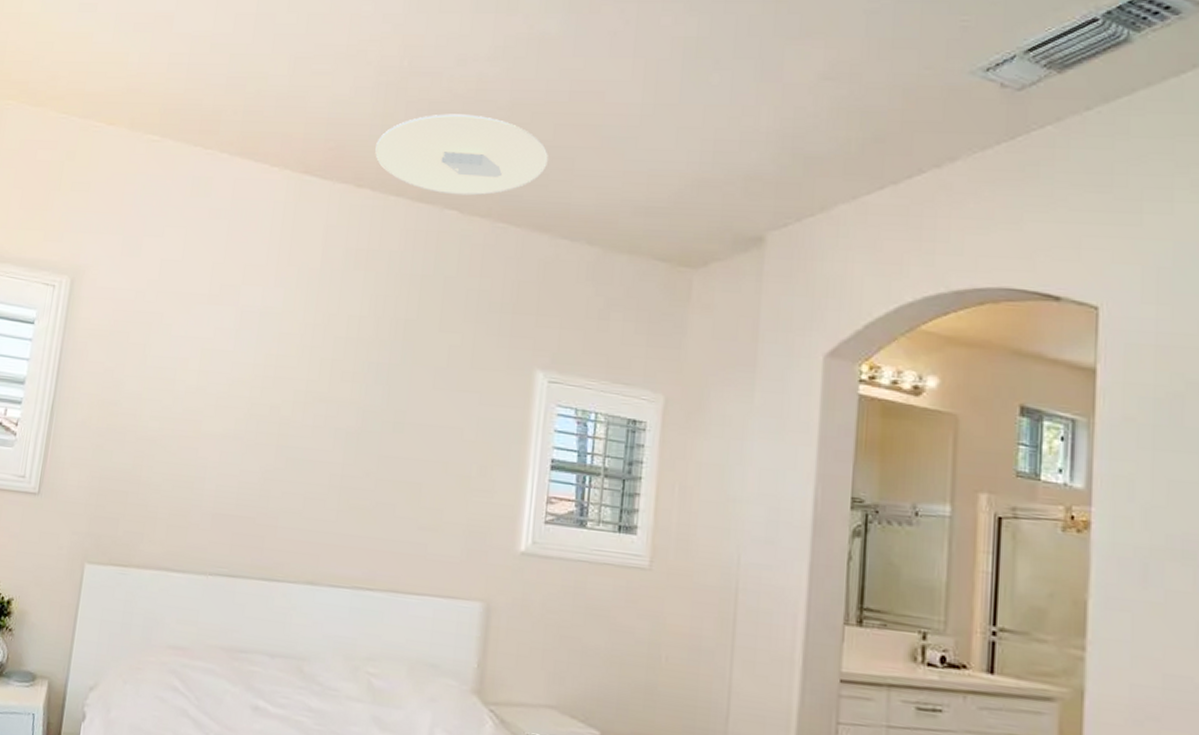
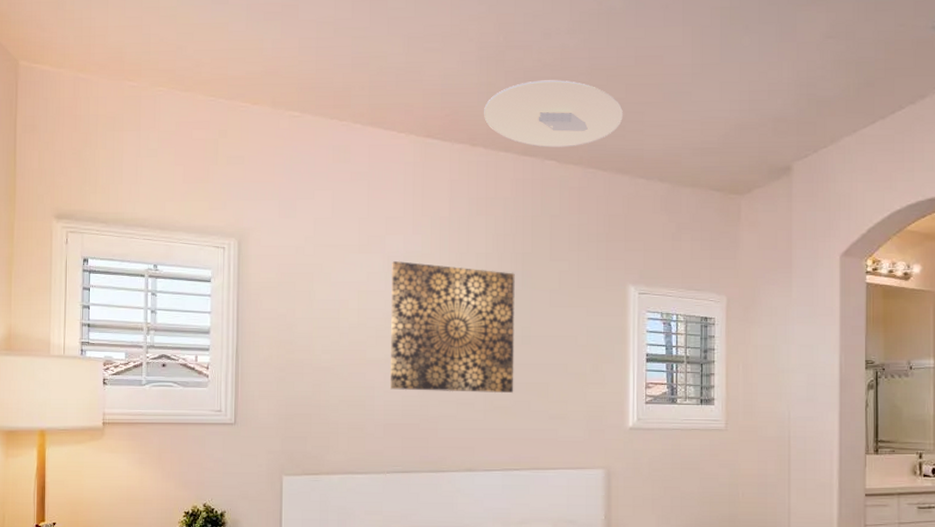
wall art: none [224,317,393,491] -> present [389,261,515,394]

